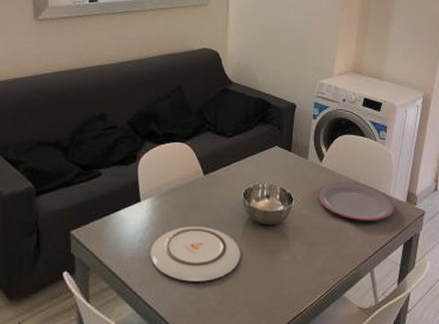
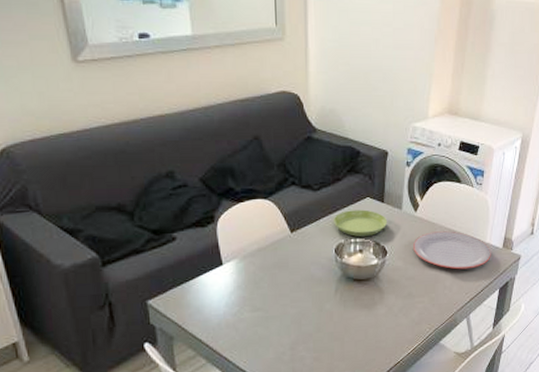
plate: present [150,226,241,282] -> none [237,286,335,343]
saucer: none [243,157,294,182] -> present [333,209,388,237]

